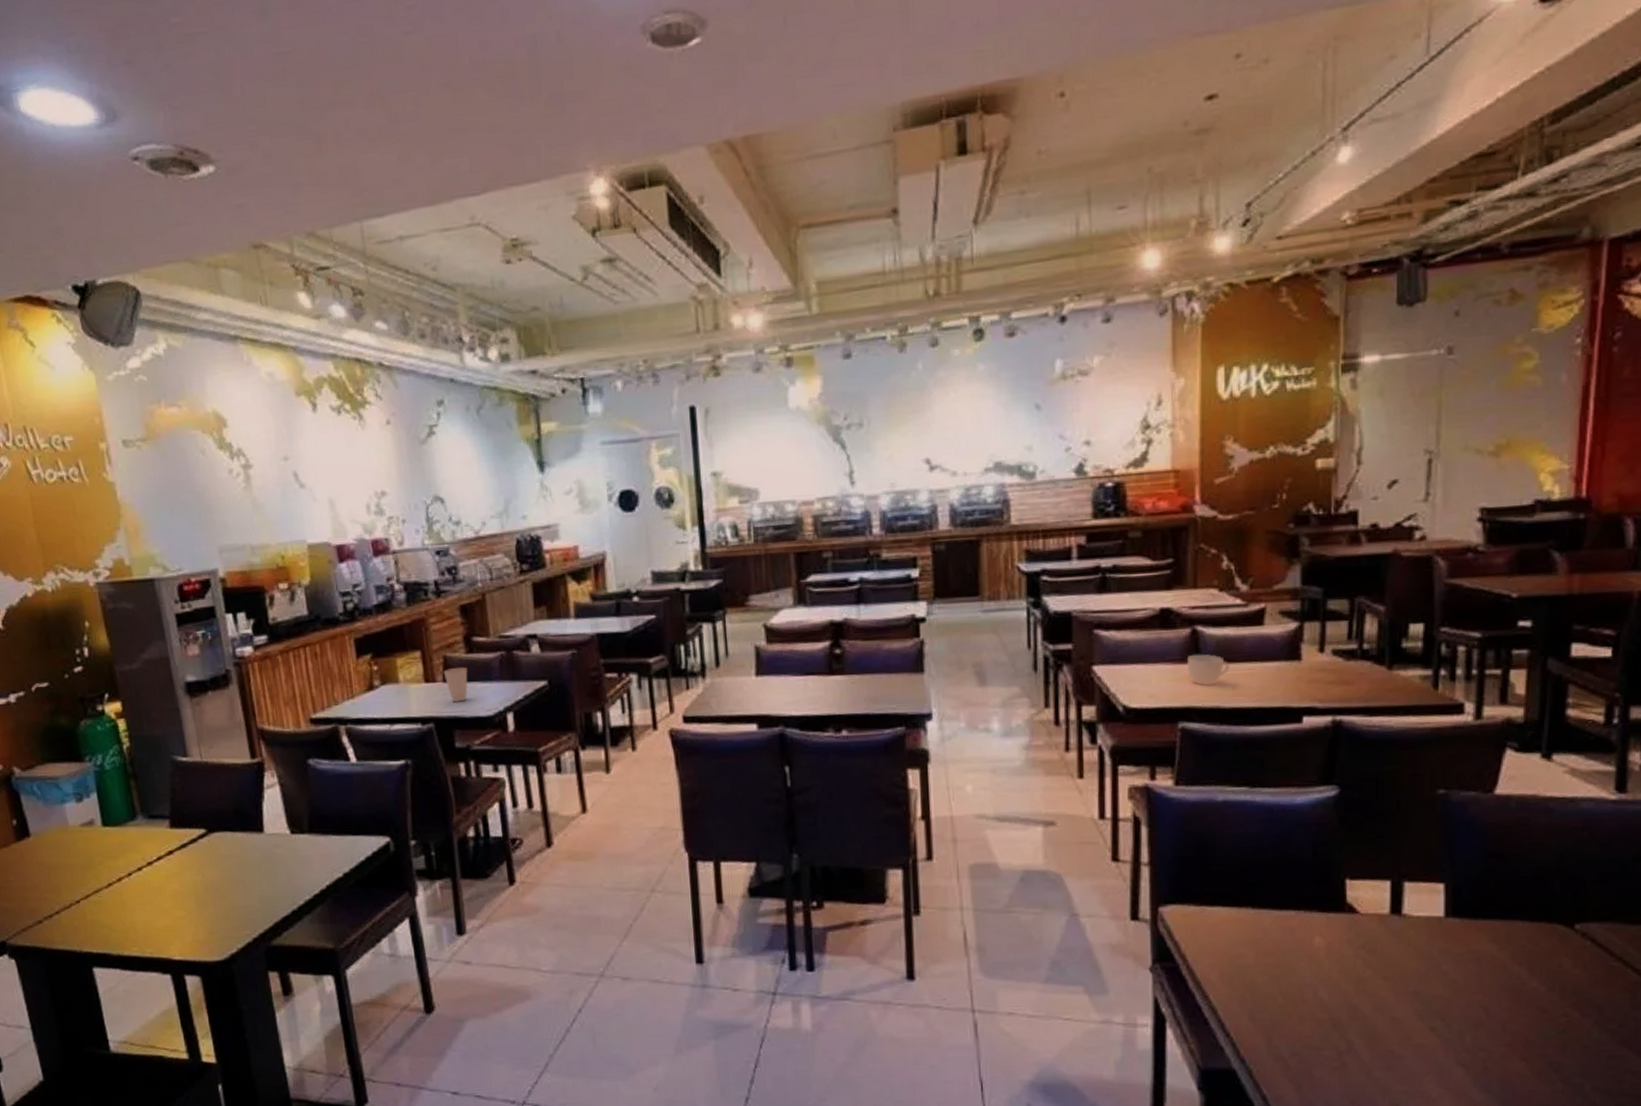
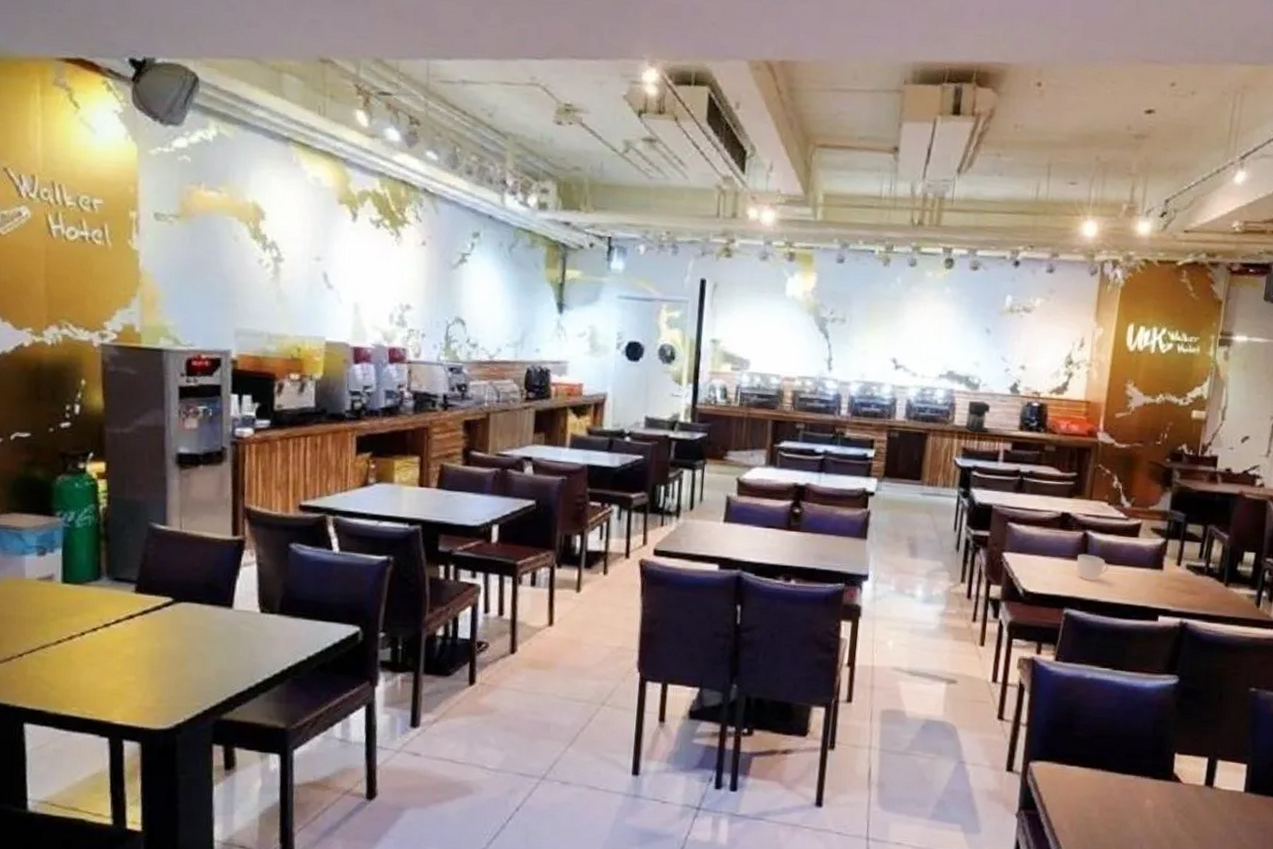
cup: present [443,666,468,702] -> none [438,476,462,509]
coffee maker: none [1024,491,1055,530] -> present [964,400,991,433]

